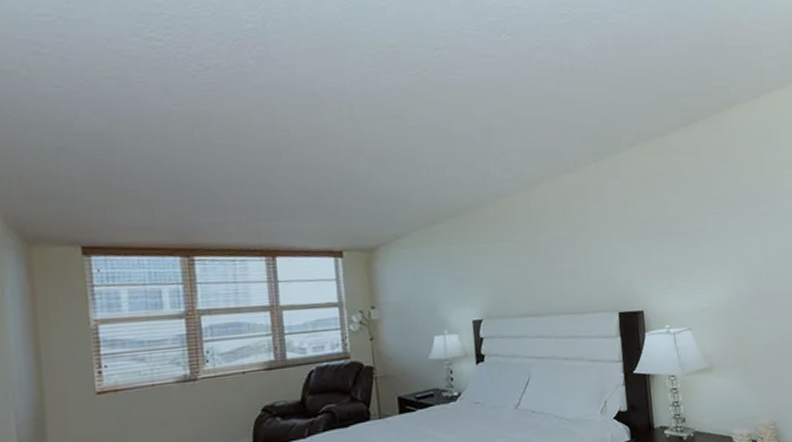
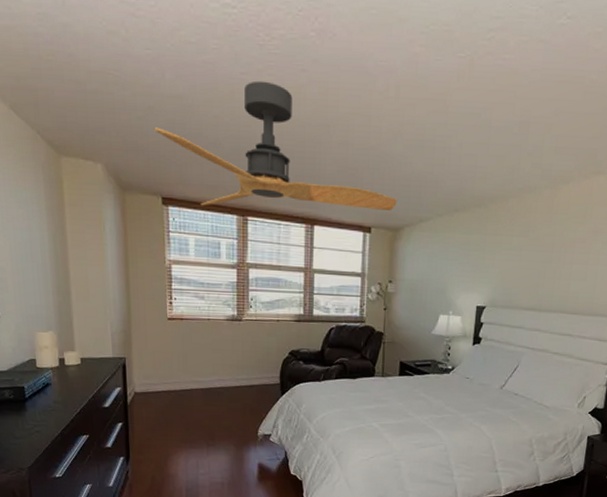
ceiling fan: none [67,110,368,251] -> present [154,80,397,212]

